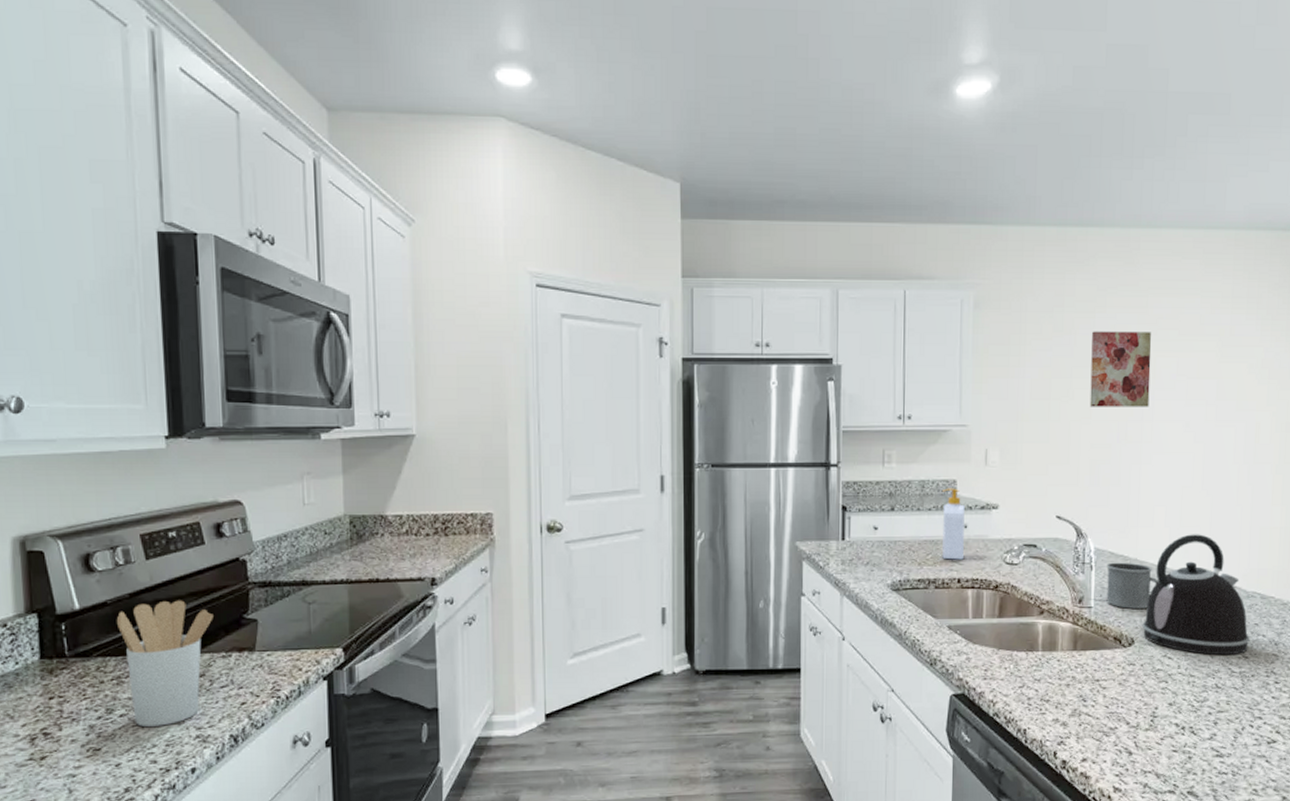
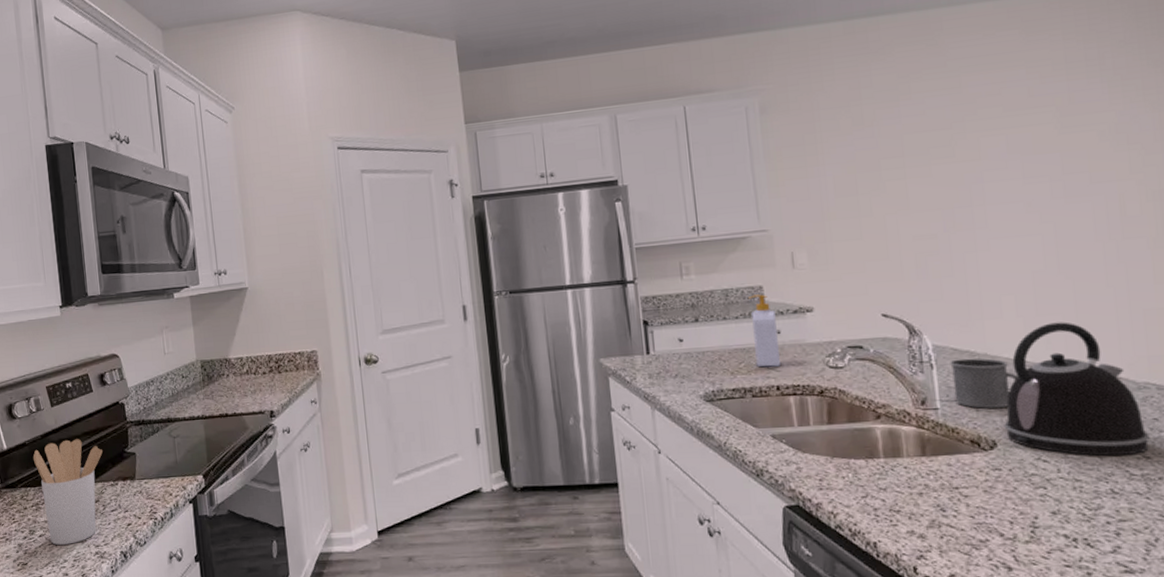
wall art: present [1089,331,1152,407] -> none [898,112,978,198]

